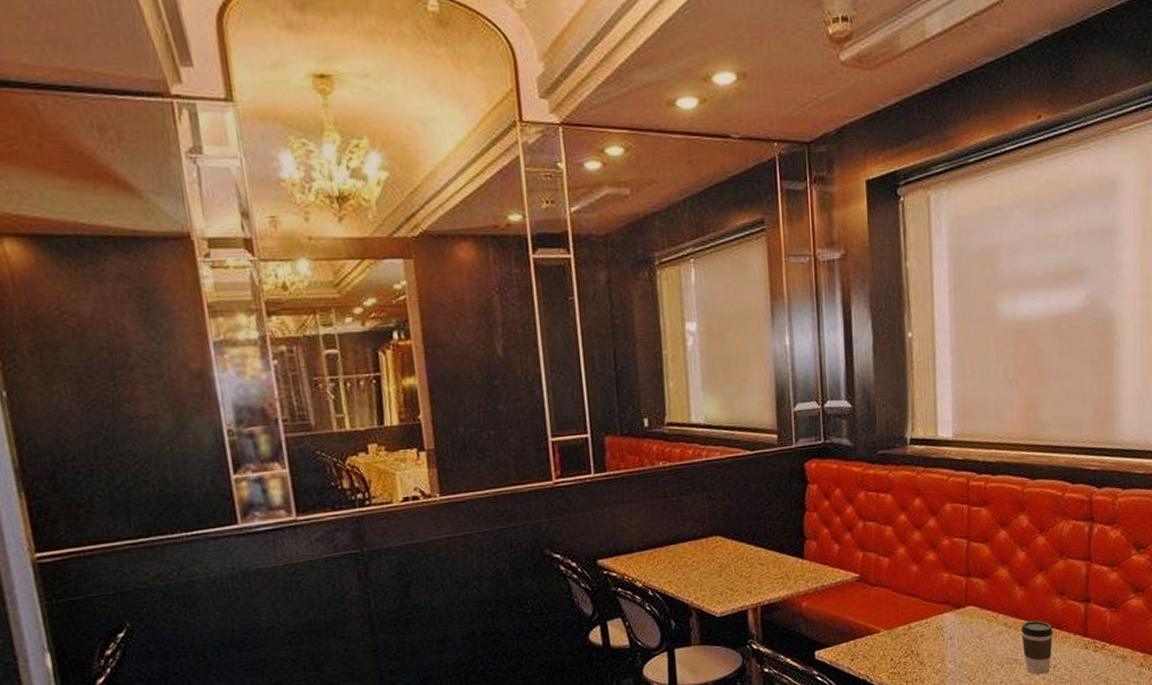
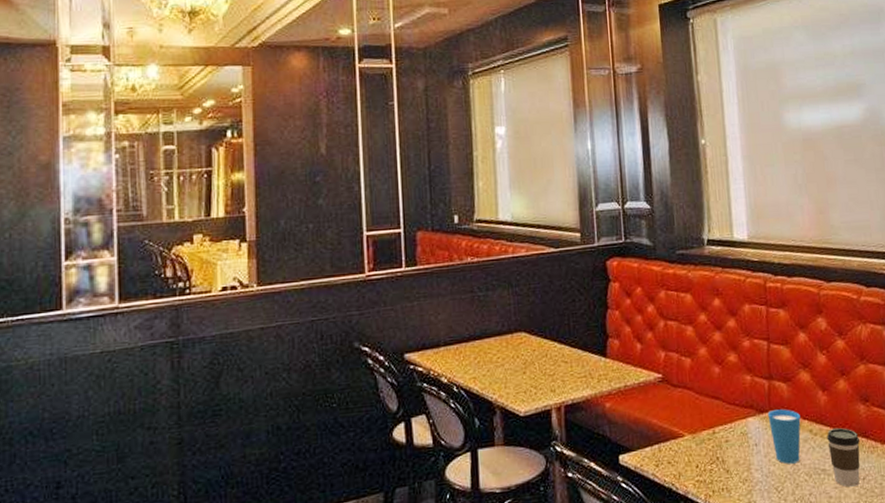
cup: none [963,604,996,655] -> present [767,409,801,464]

